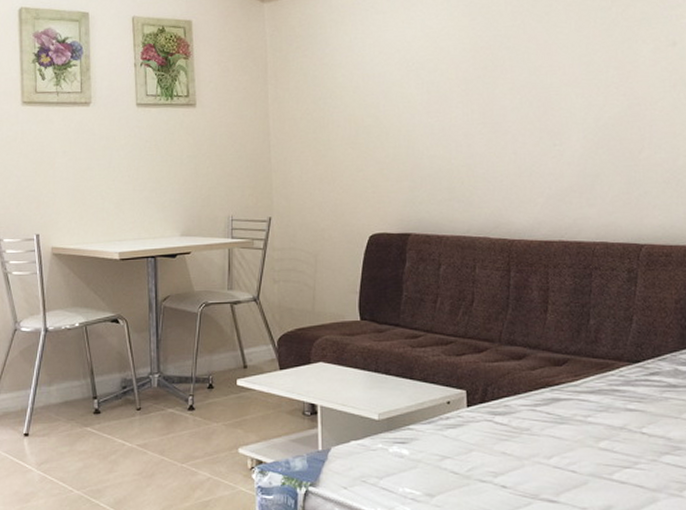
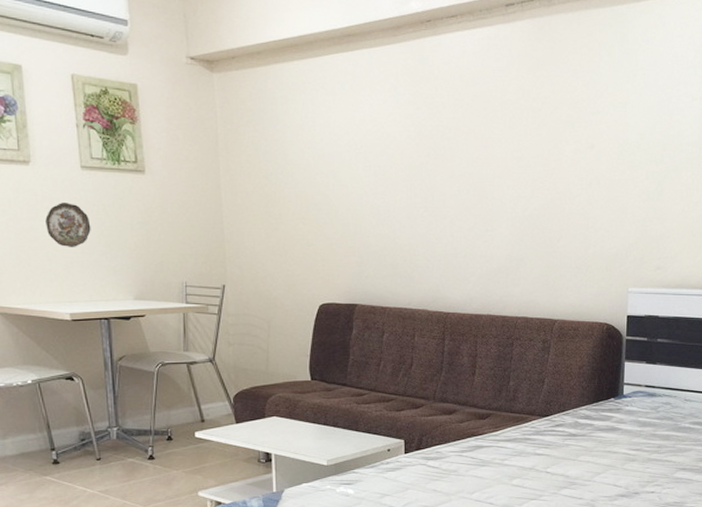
decorative plate: none [101,140,143,185] -> present [45,203,91,247]

